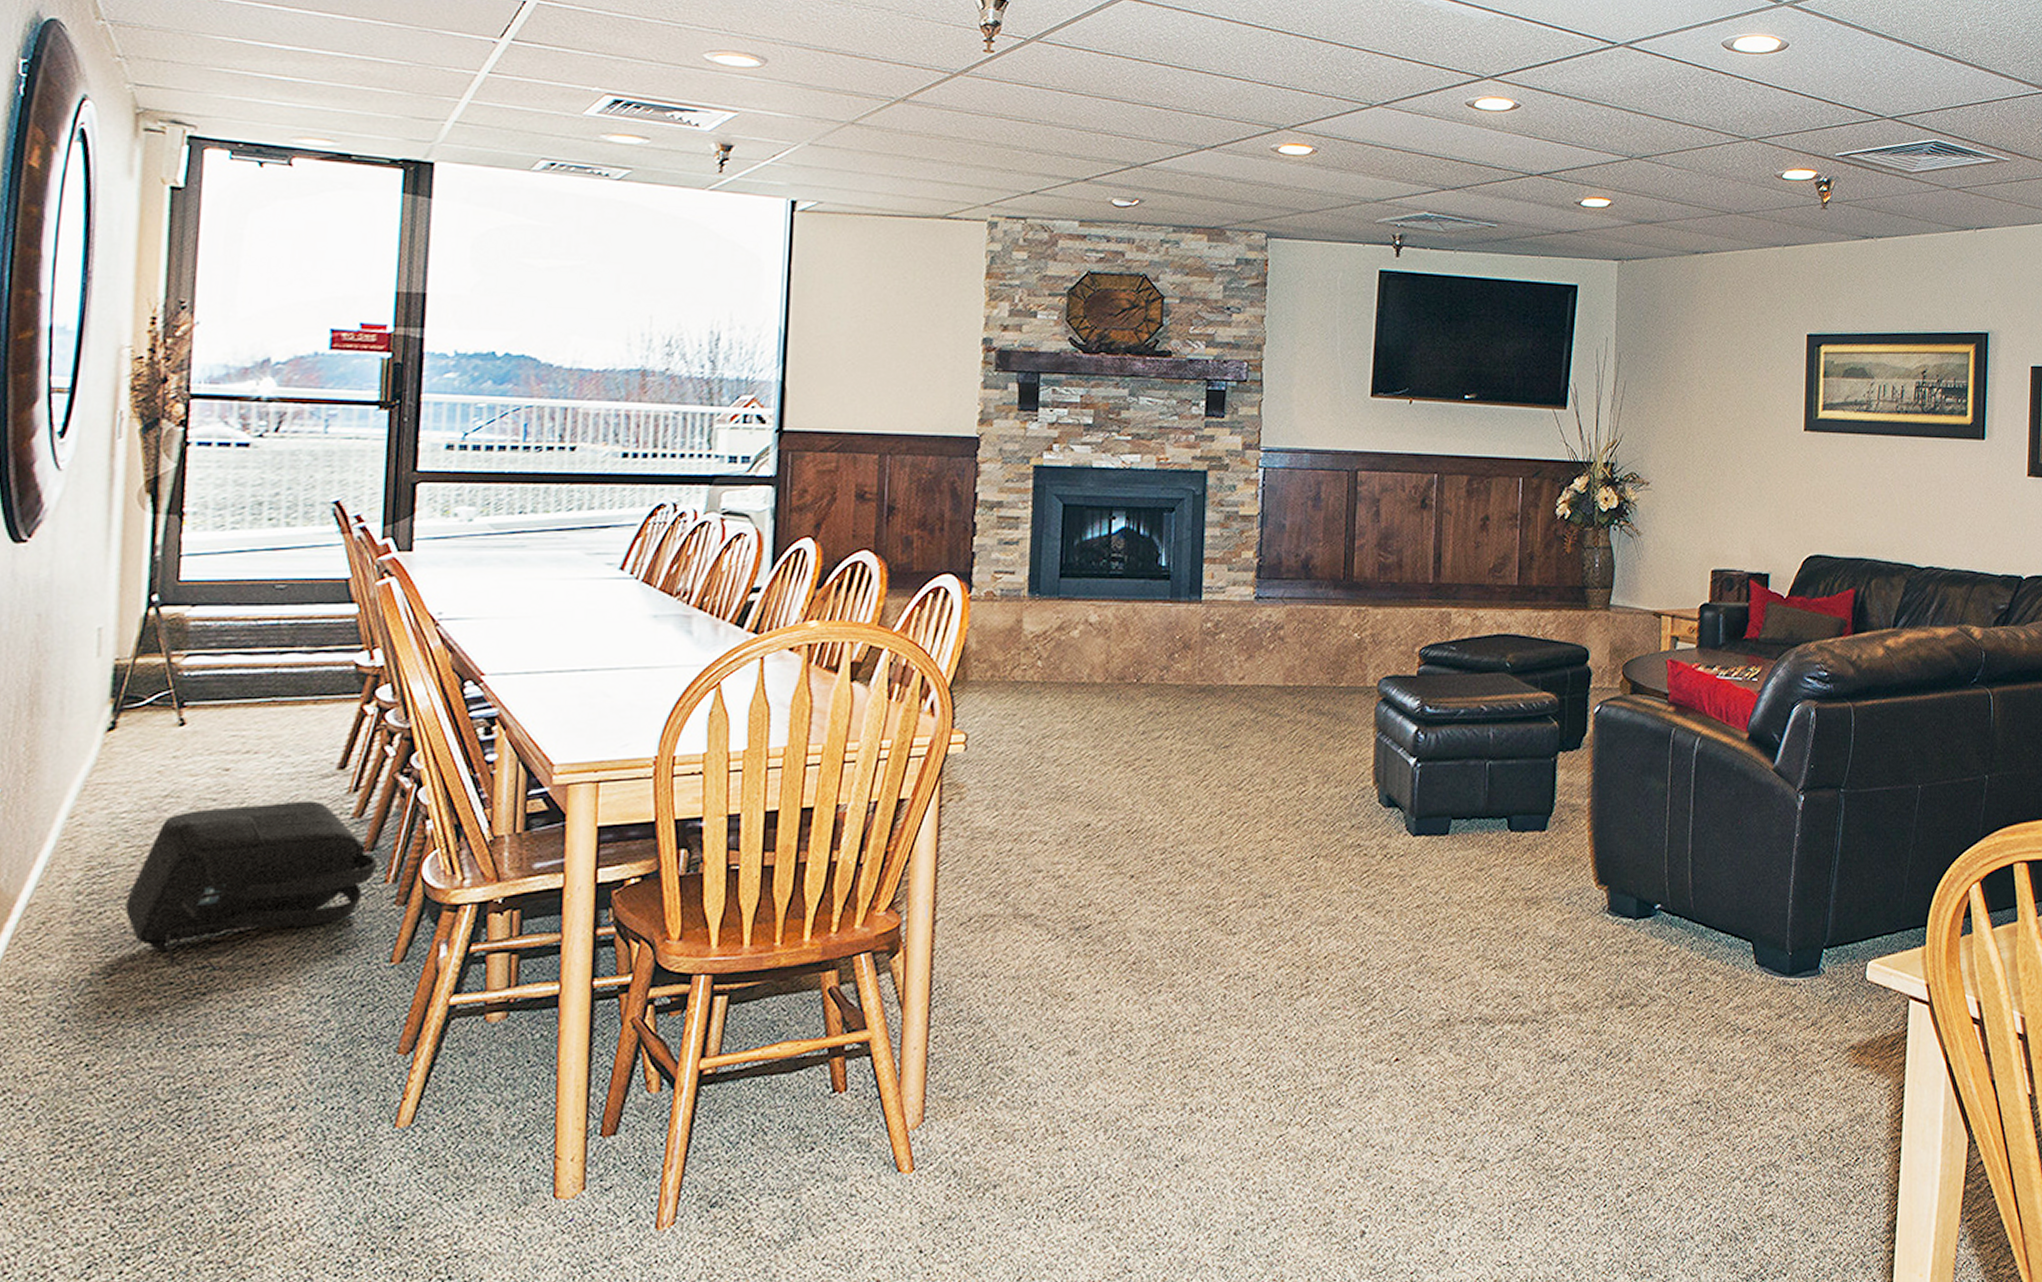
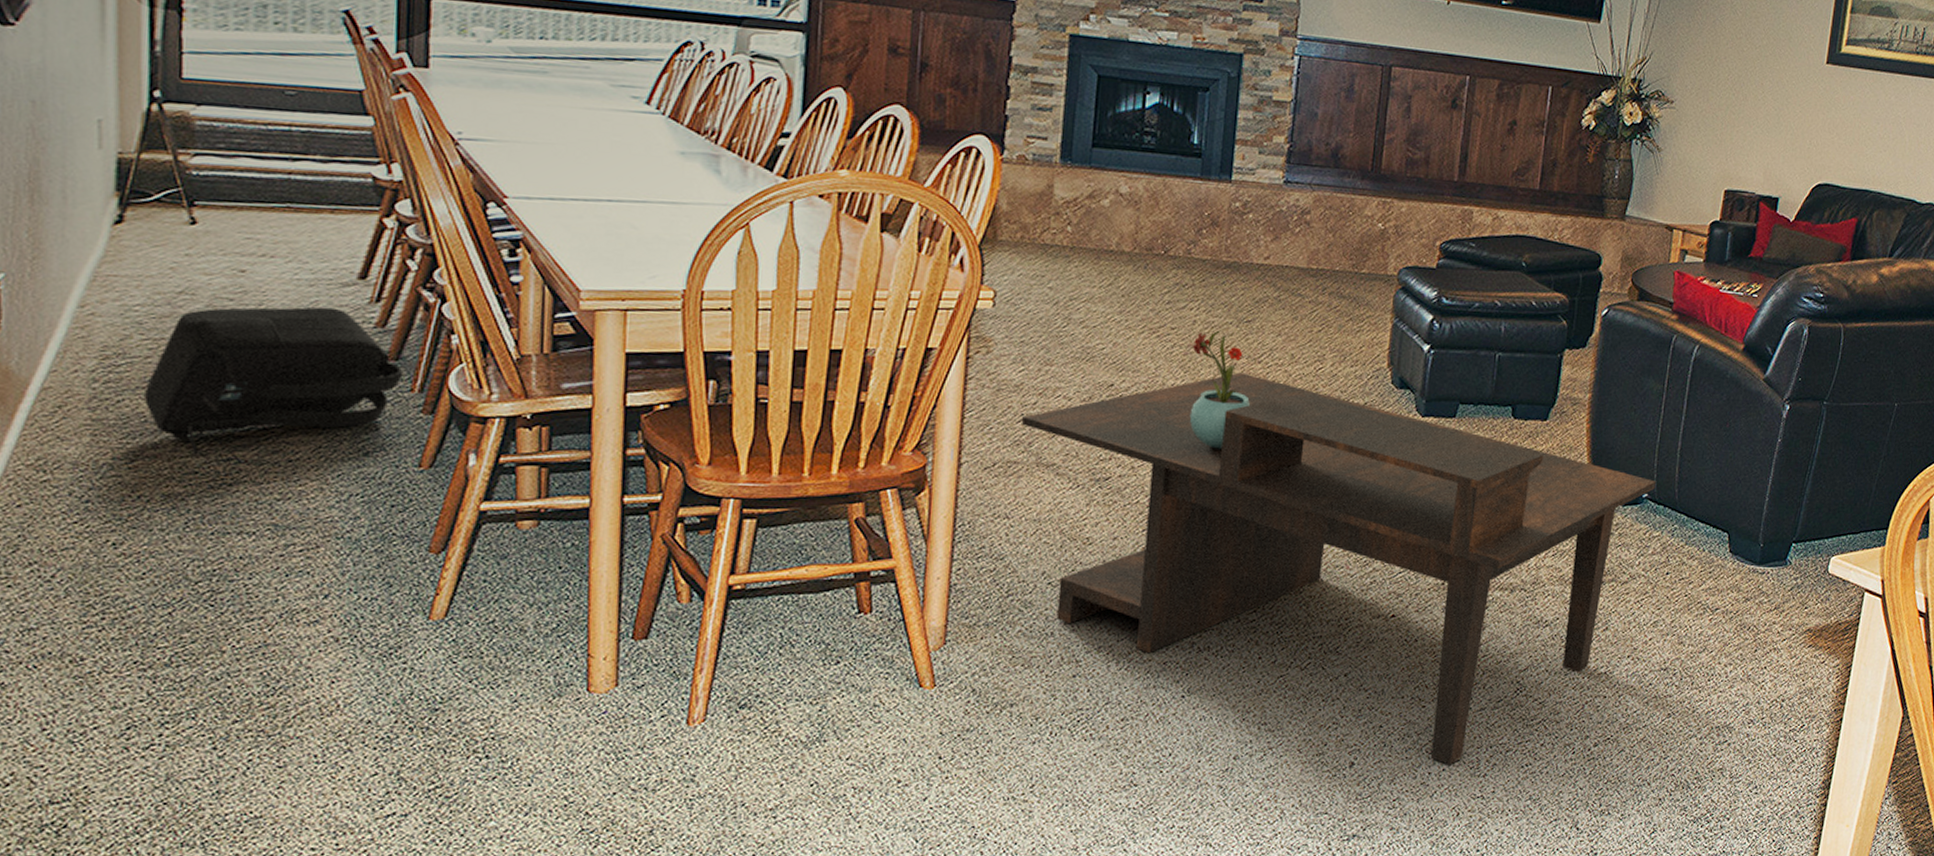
coffee table: none [996,802,1668,1228] -> present [1021,372,1656,765]
potted flower: none [1166,758,1232,886] -> present [1189,330,1250,449]

